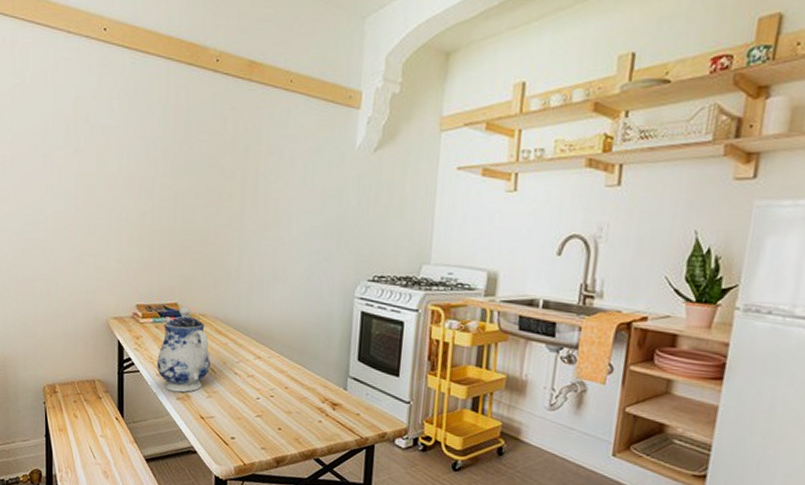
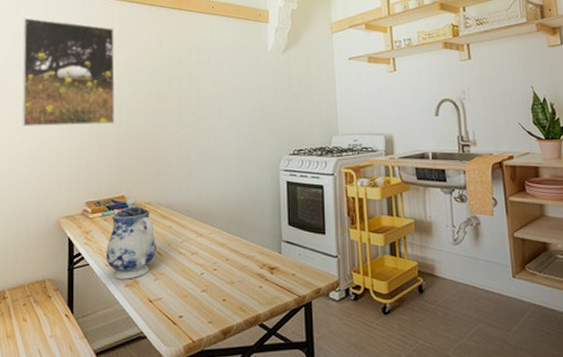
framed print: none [63,75,170,220] -> present [22,17,115,127]

